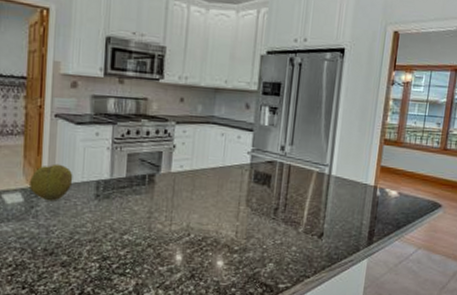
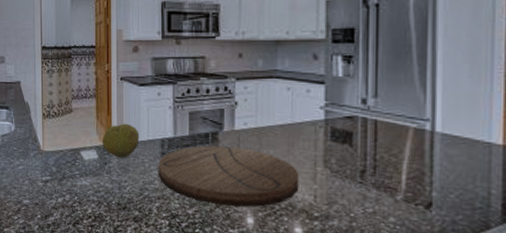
cutting board: none [90,187,225,245] -> present [158,145,299,207]

